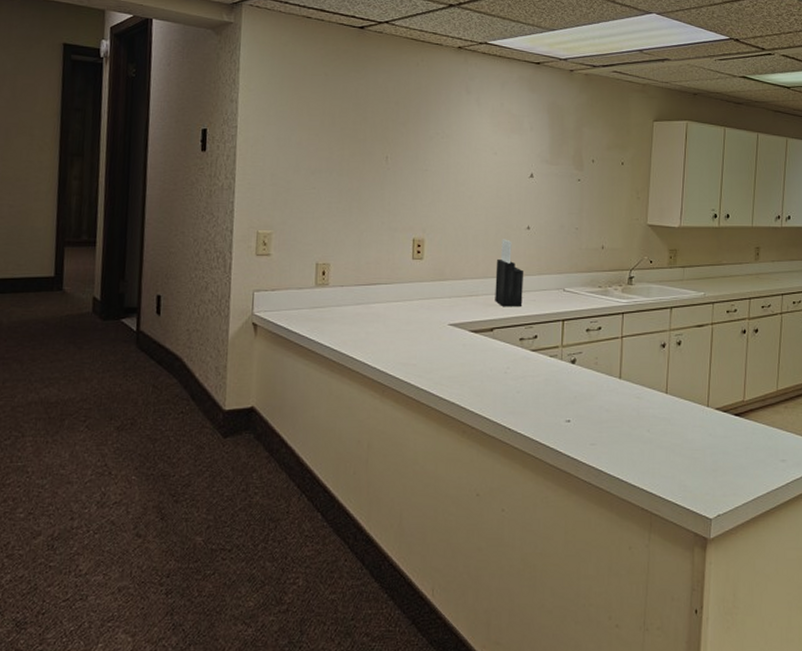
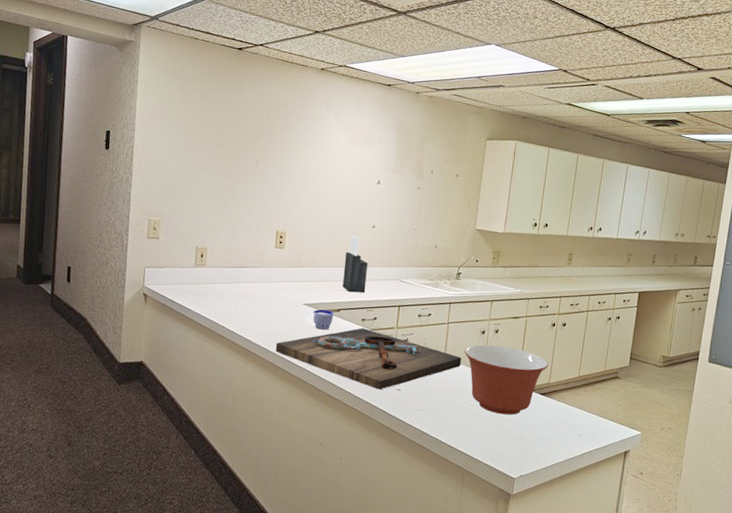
cutting board: none [417,349,641,423] -> present [275,328,462,390]
cup: none [454,330,486,354] -> present [307,309,334,330]
mixing bowl: none [643,360,741,443] -> present [464,345,549,415]

